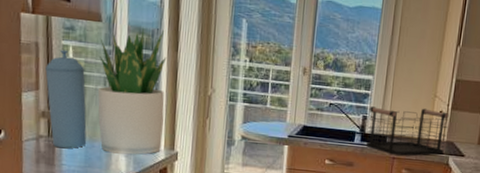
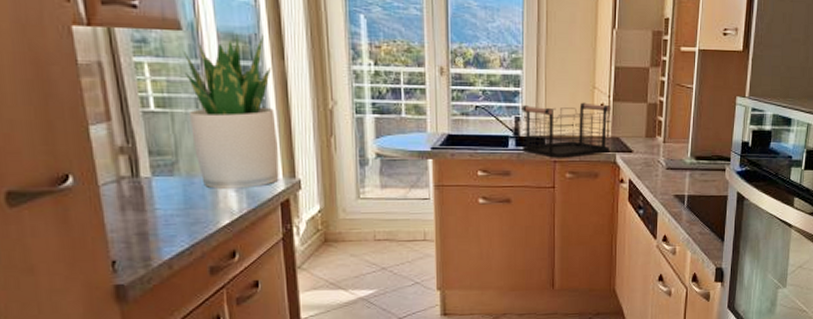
canister: present [45,49,87,149] -> none [116,68,184,190]

